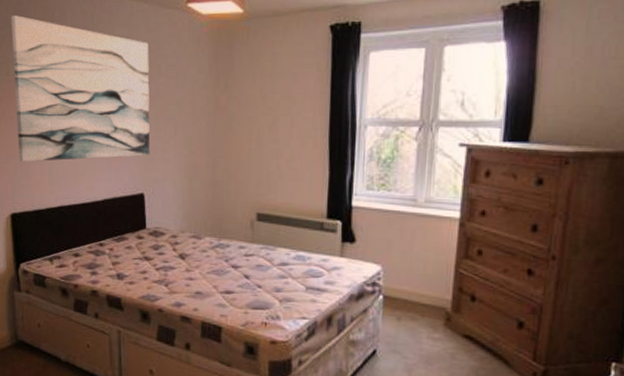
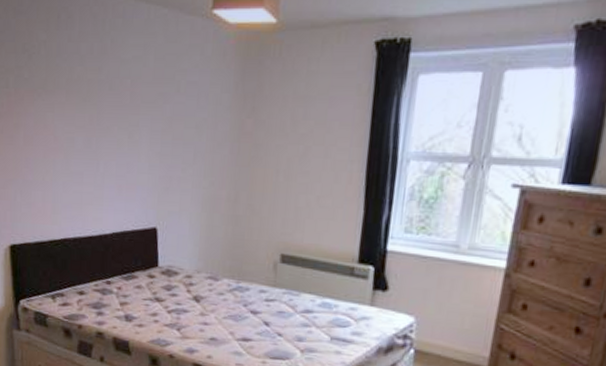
wall art: present [11,15,151,162] -> none [10,17,167,188]

